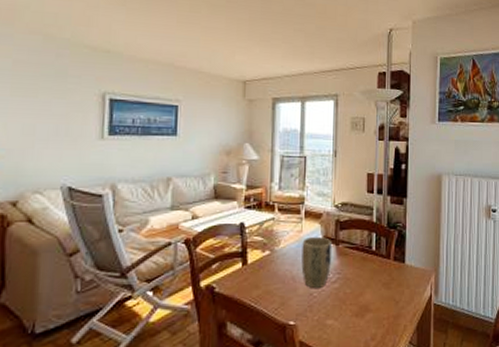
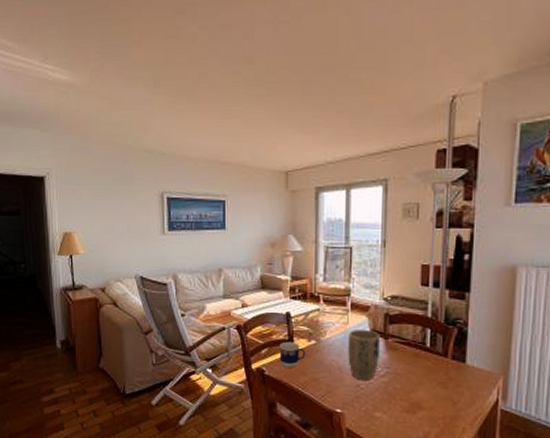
cup: none [231,253,260,282] -> present [279,341,306,368]

